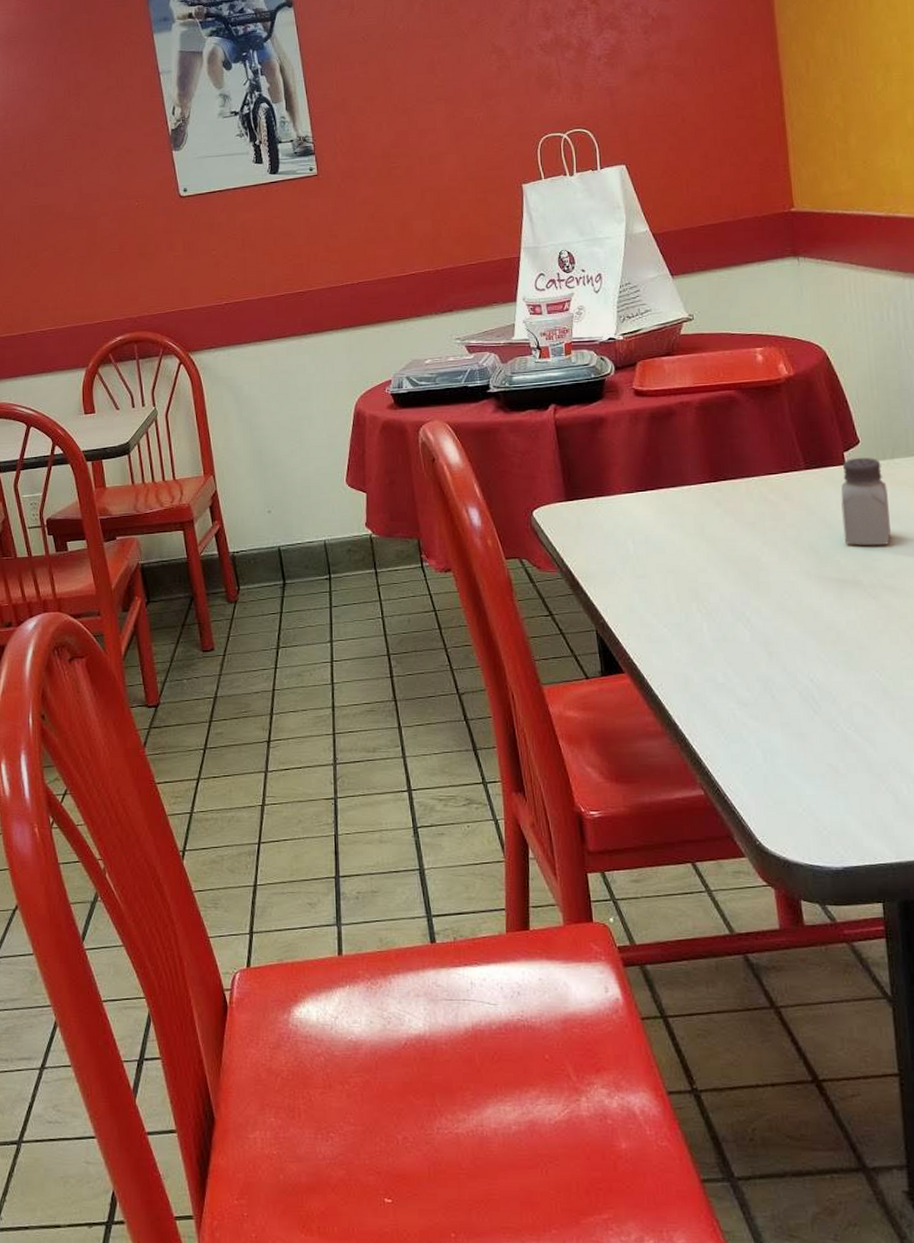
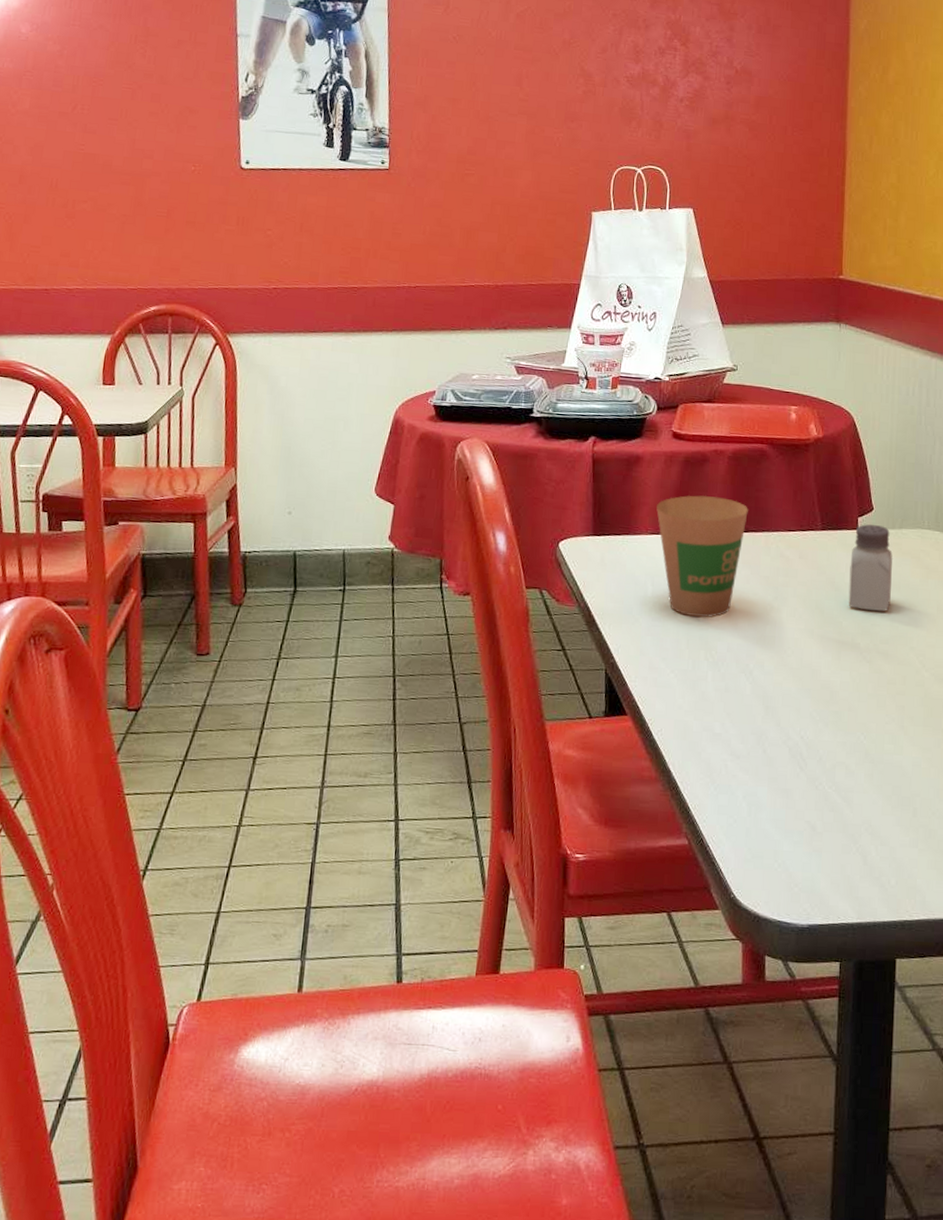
paper cup: none [627,448,724,570] -> present [656,495,748,617]

